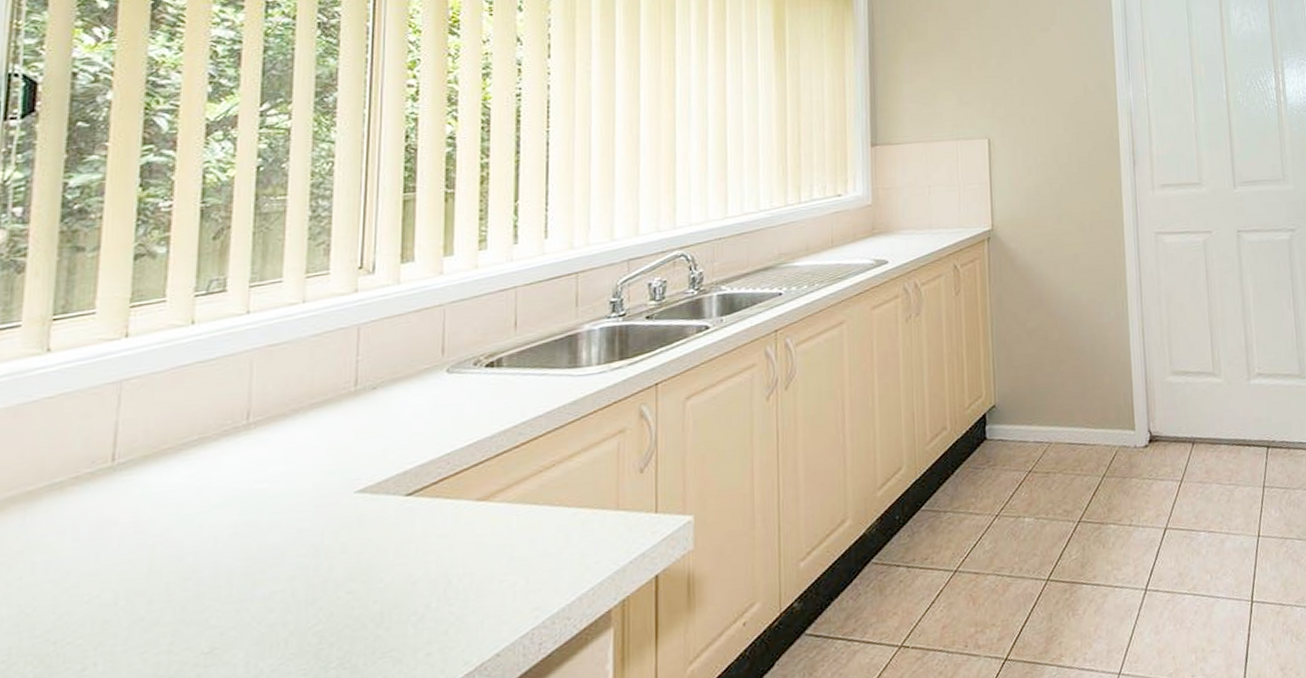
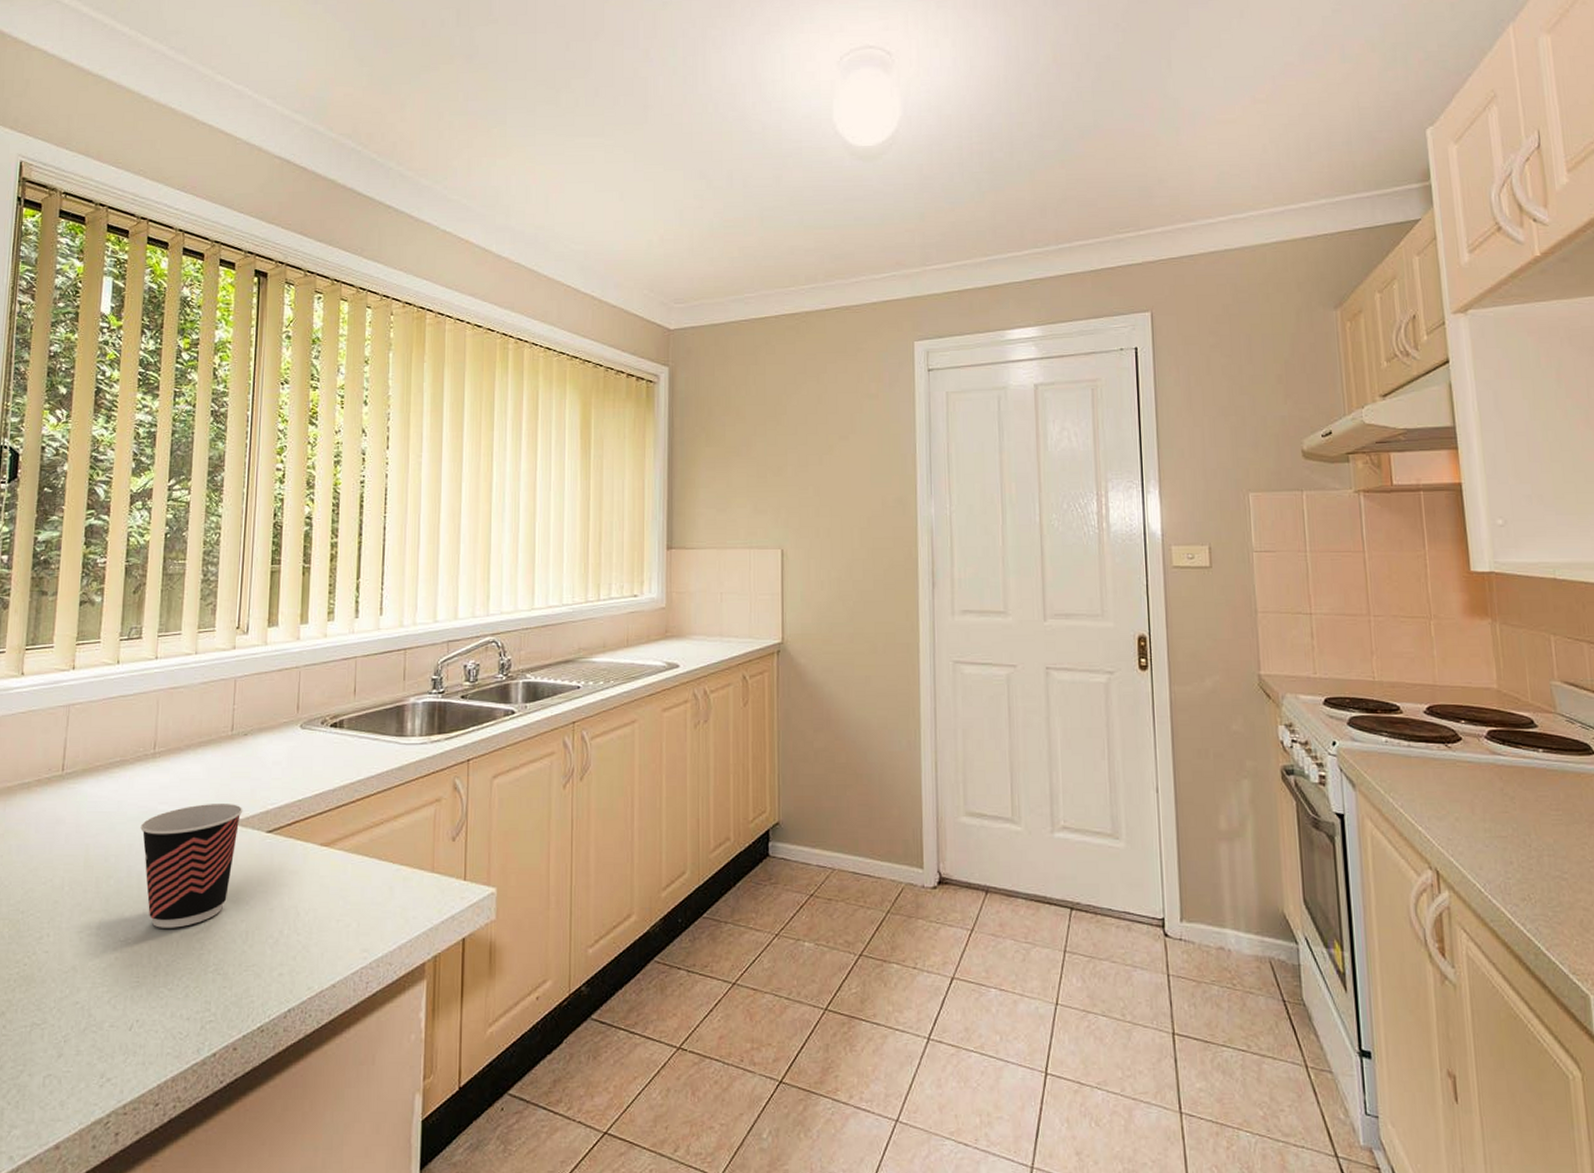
cup: none [230,469,373,629] -> present [140,804,243,928]

